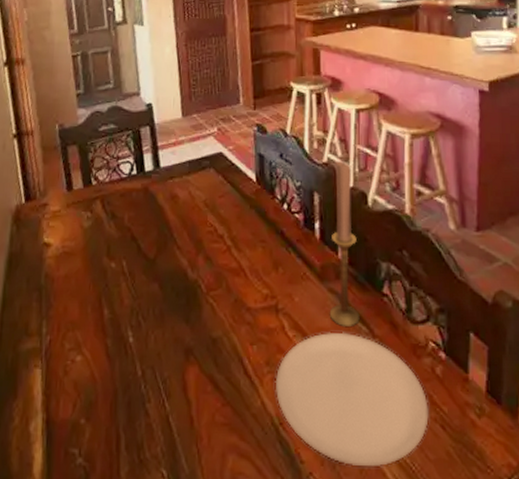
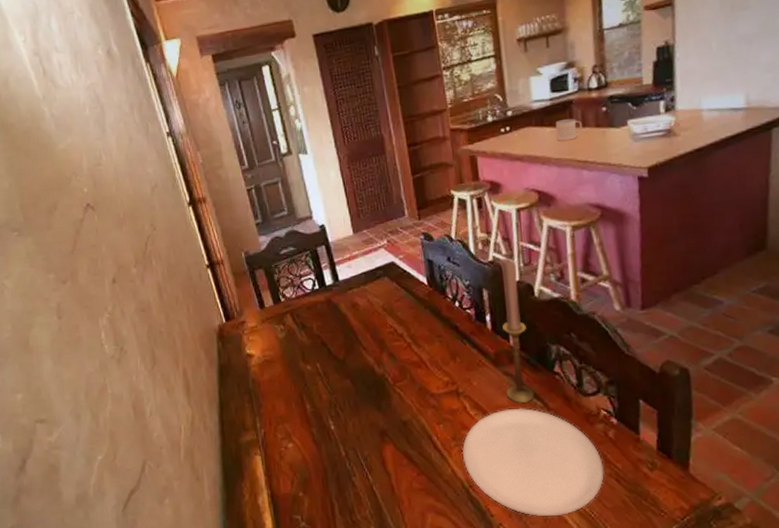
mug: none [401,22,427,45] -> present [555,118,582,141]

